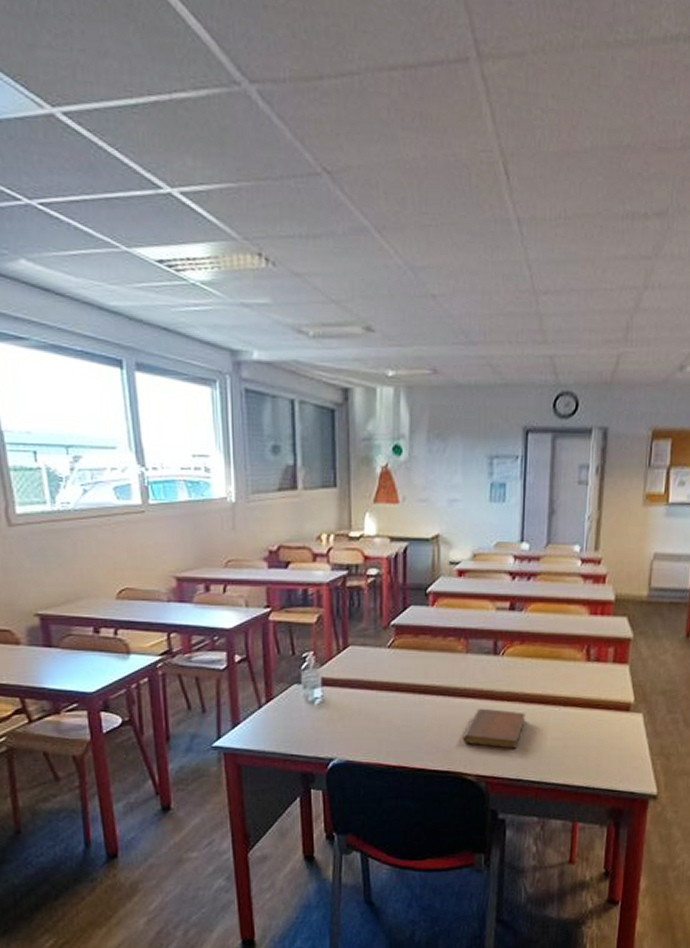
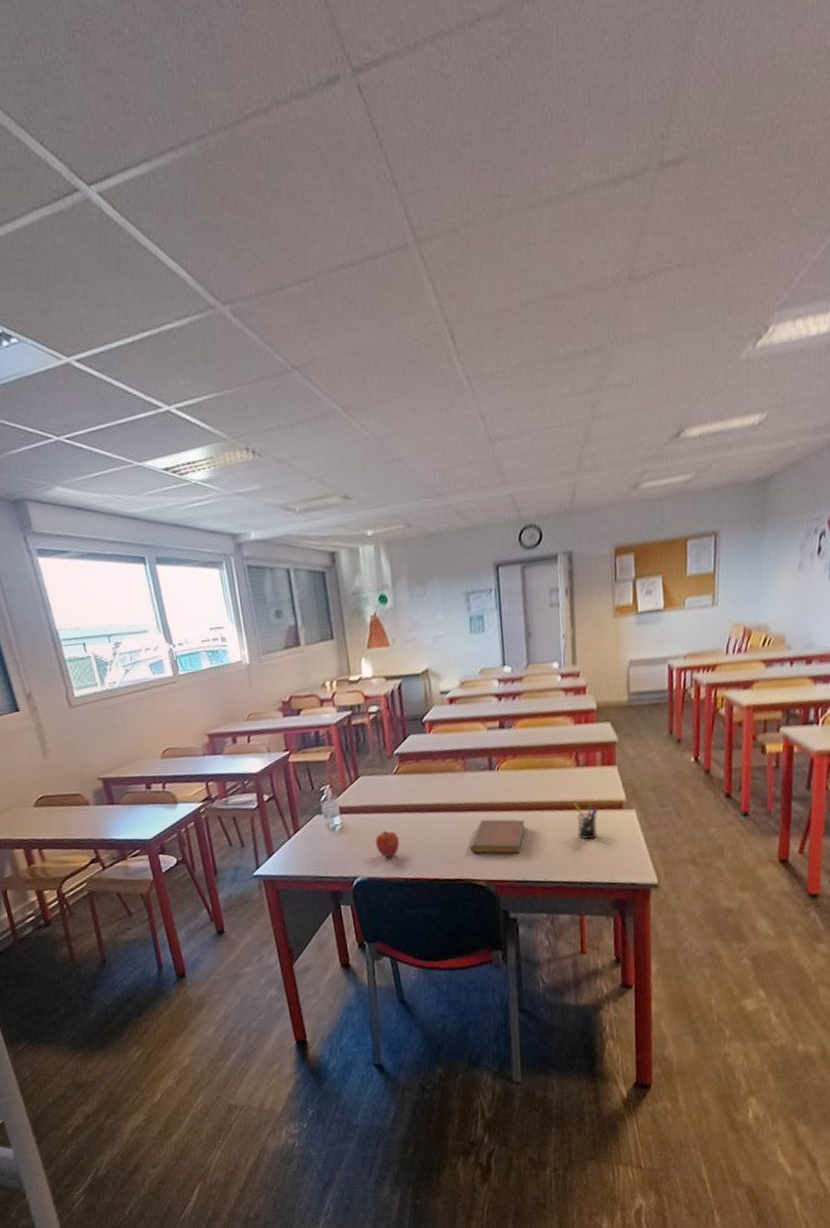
apple: none [358,710,385,741] -> present [375,831,399,858]
pen holder: none [580,700,604,741] -> present [574,802,598,840]

